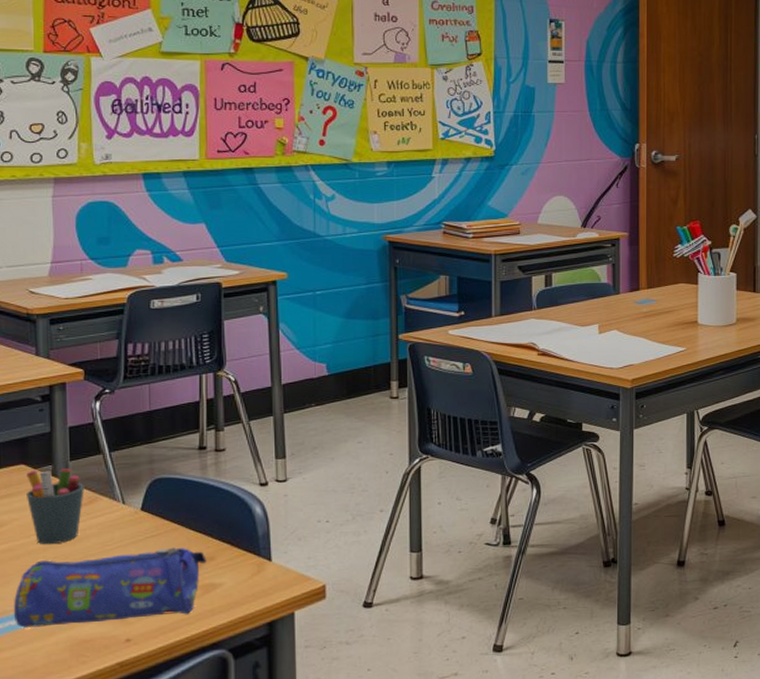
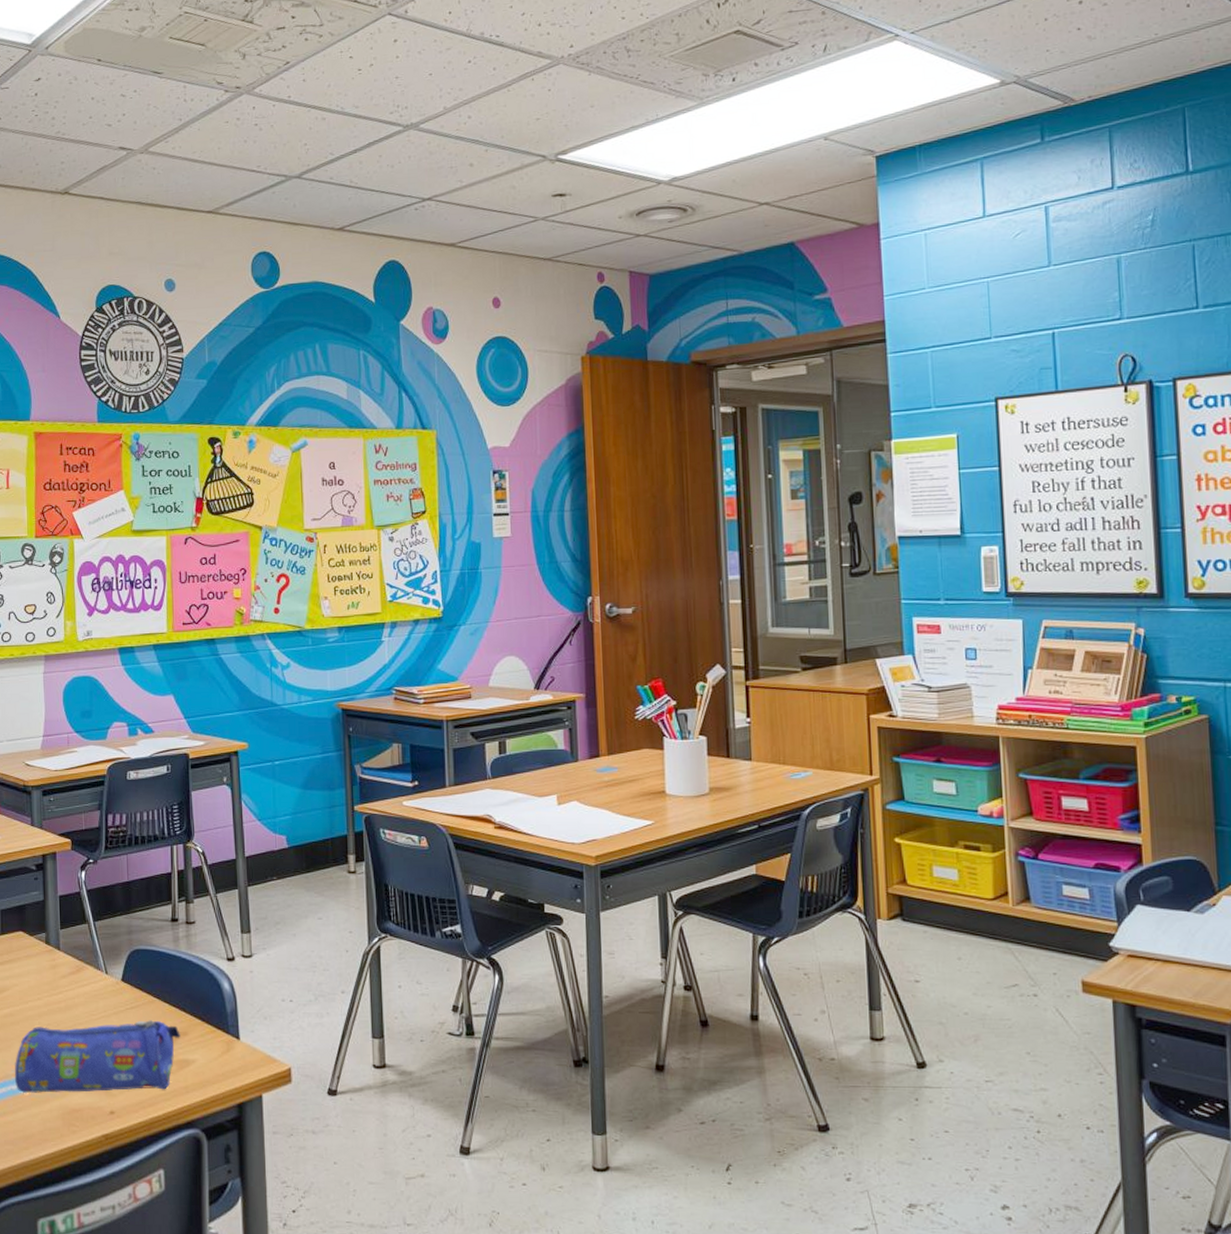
pen holder: present [25,468,84,545] -> none [24,937,73,1012]

